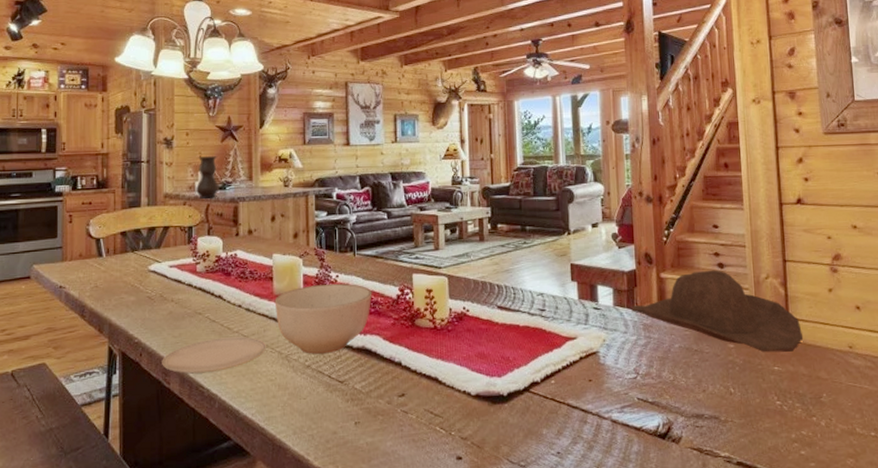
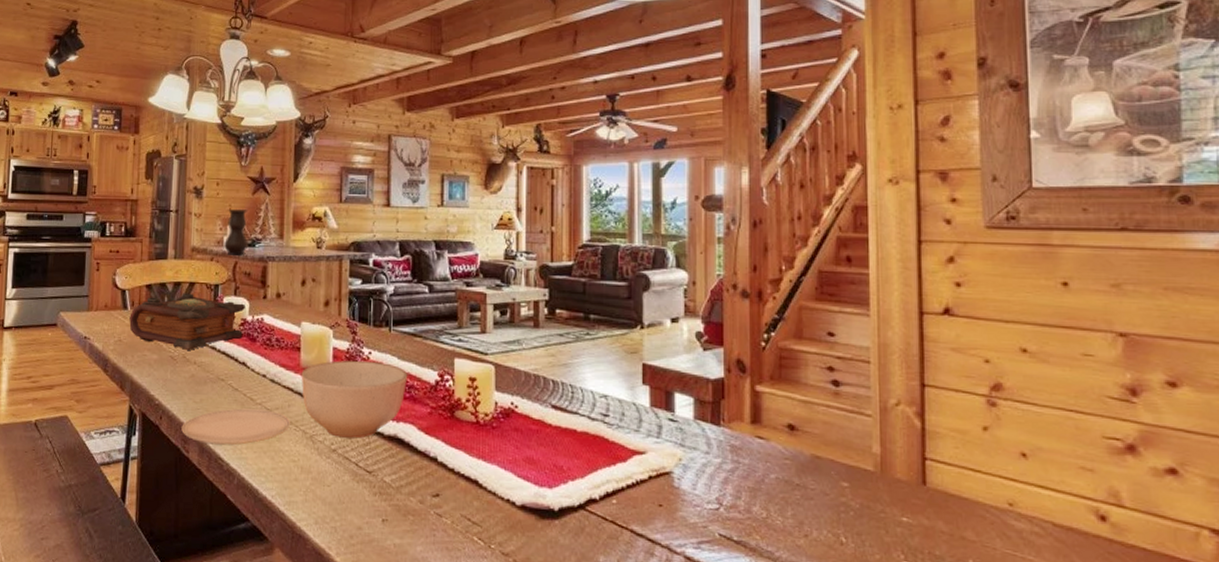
book: none [105,236,219,291] -> present [129,293,245,351]
hat: present [631,270,804,352] -> none [716,387,945,499]

